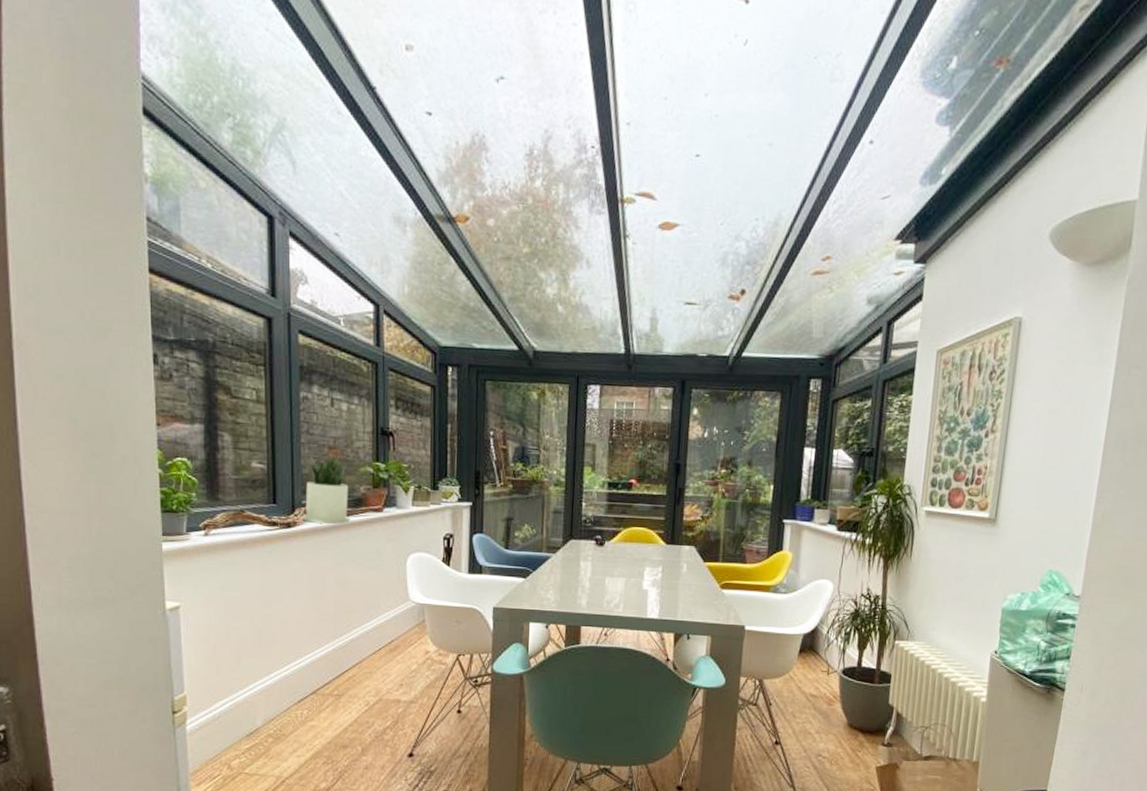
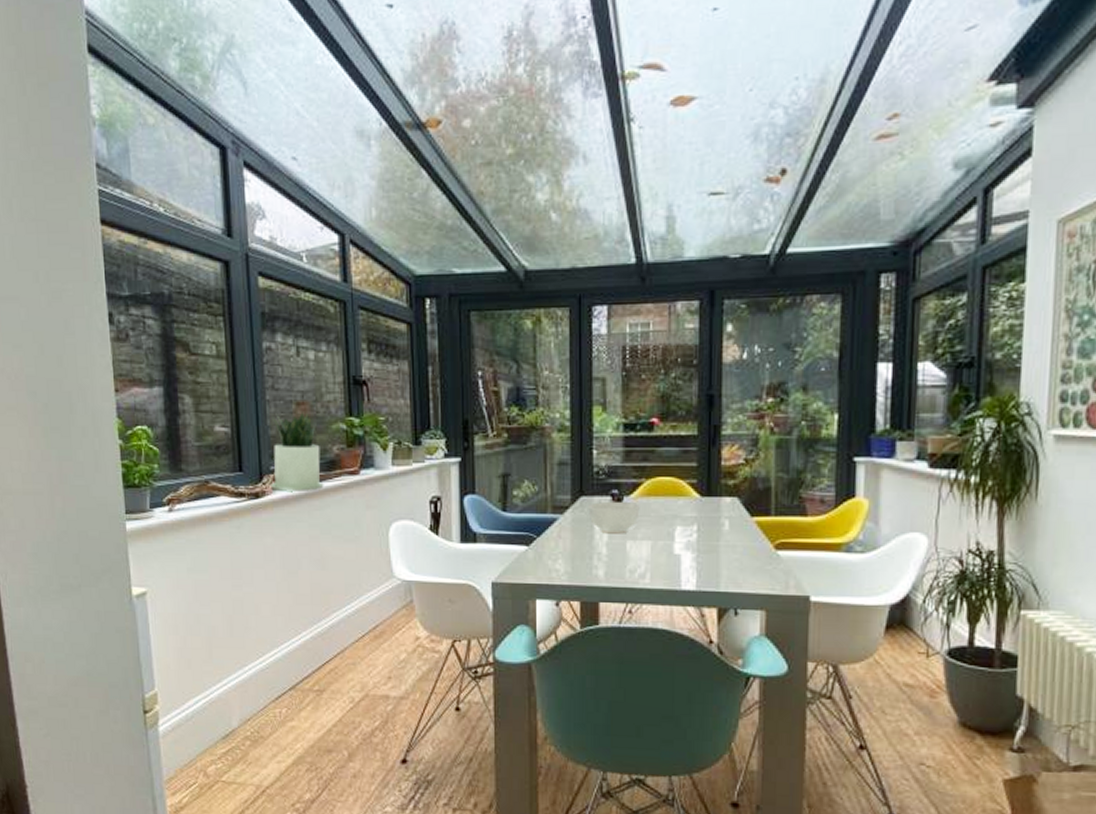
bowl: none [576,545,618,572] -> present [588,502,640,534]

